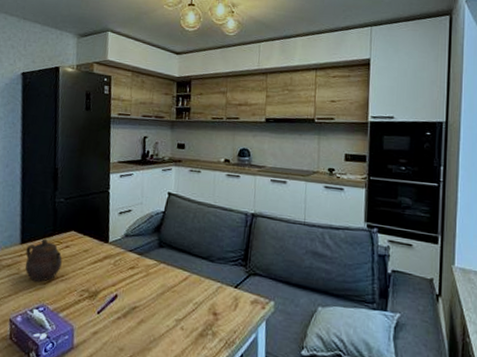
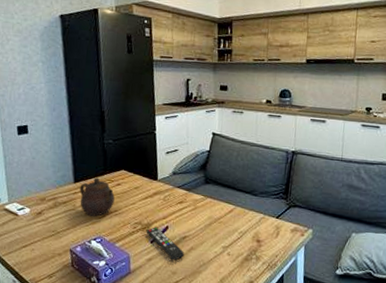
remote control: none [93,295,133,336] -> present [146,227,184,261]

